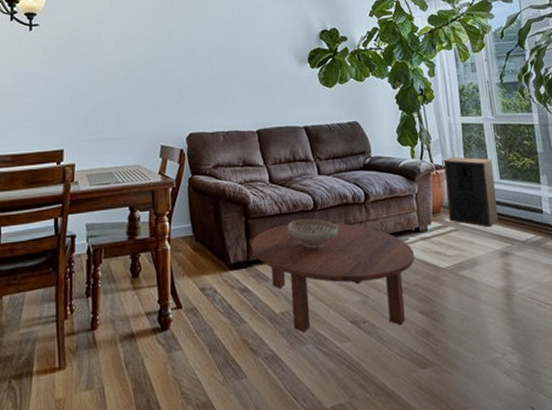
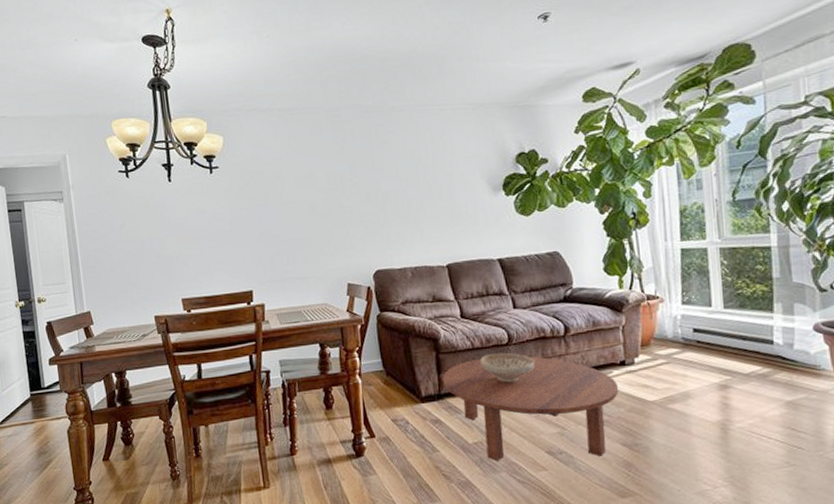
speaker: present [443,157,498,227] -> none [656,285,719,360]

